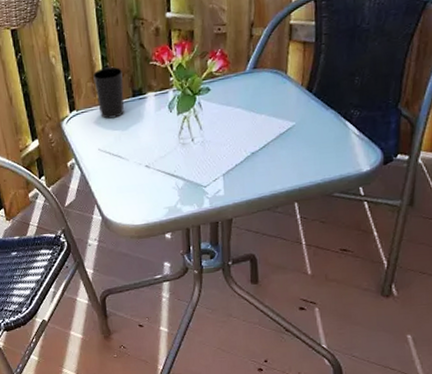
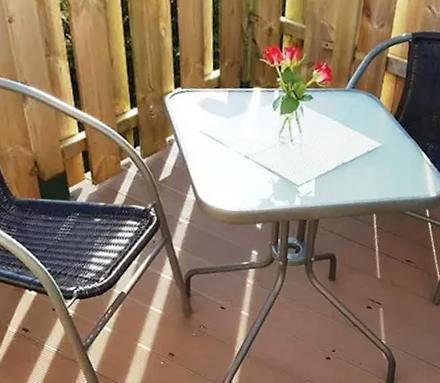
cup: present [93,66,124,119] -> none [203,52,232,104]

